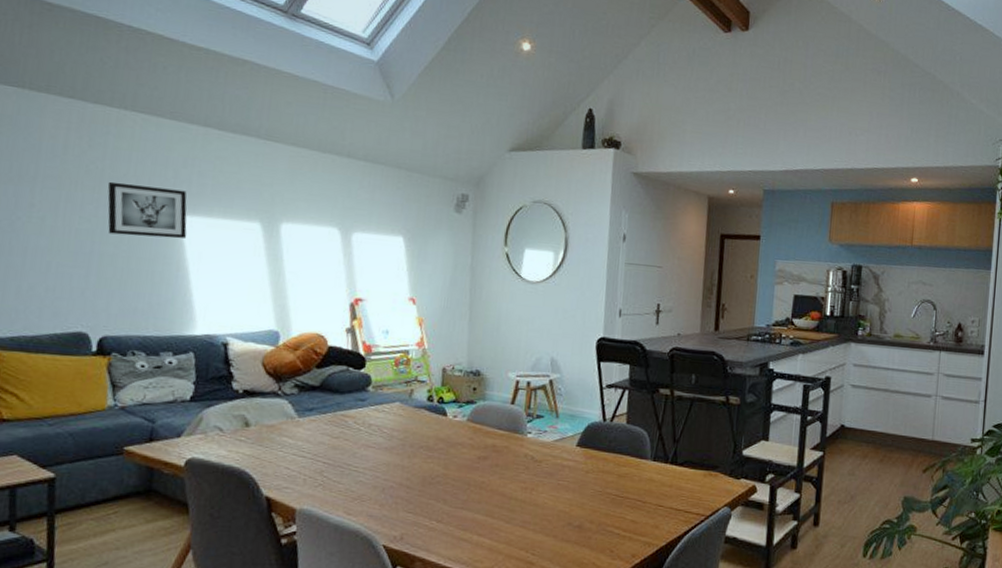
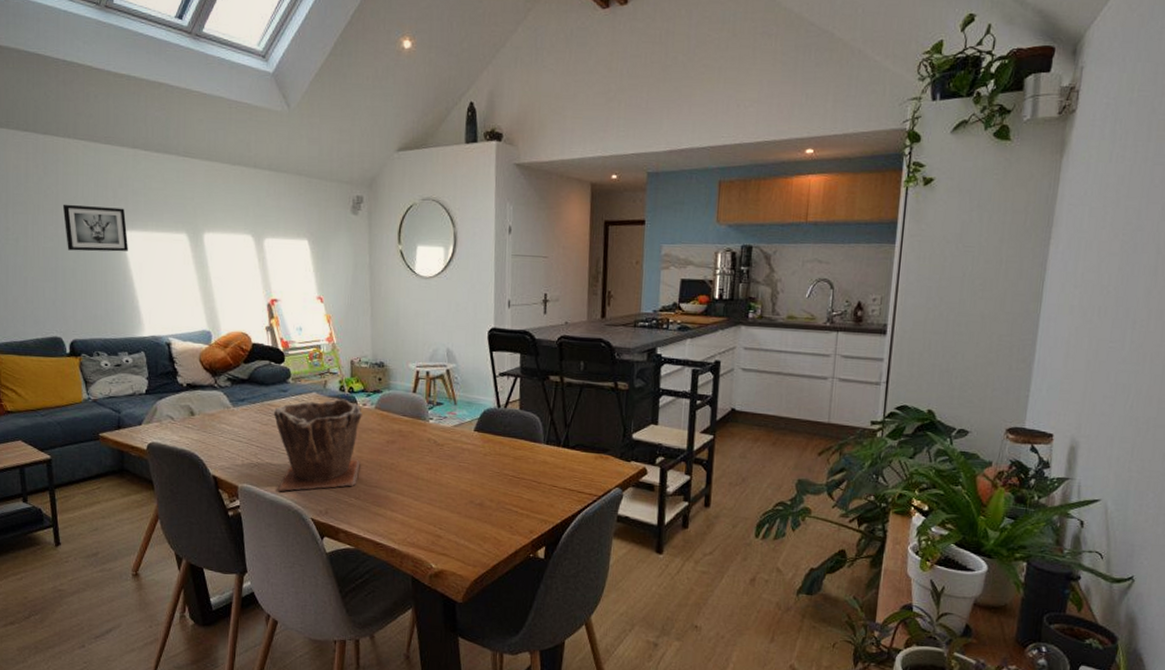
plant pot: none [344,409,452,514] -> present [273,398,362,491]

